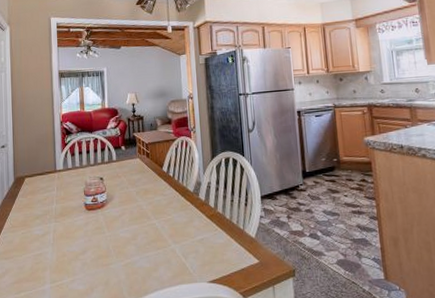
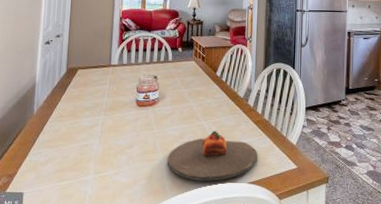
plate: none [121,229,216,284] -> present [167,130,258,181]

